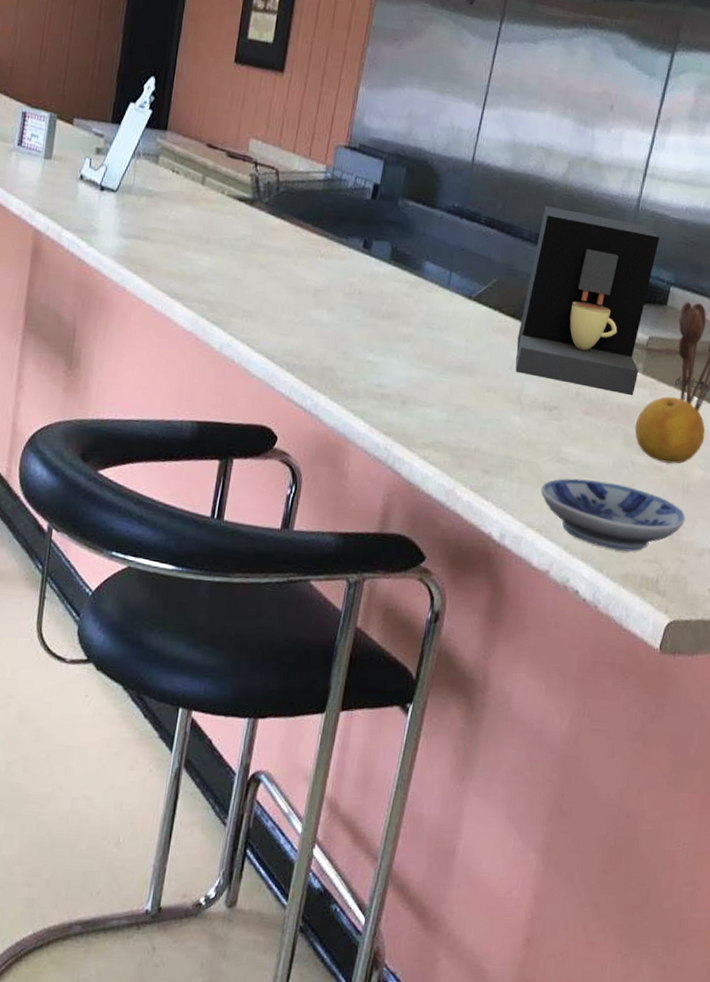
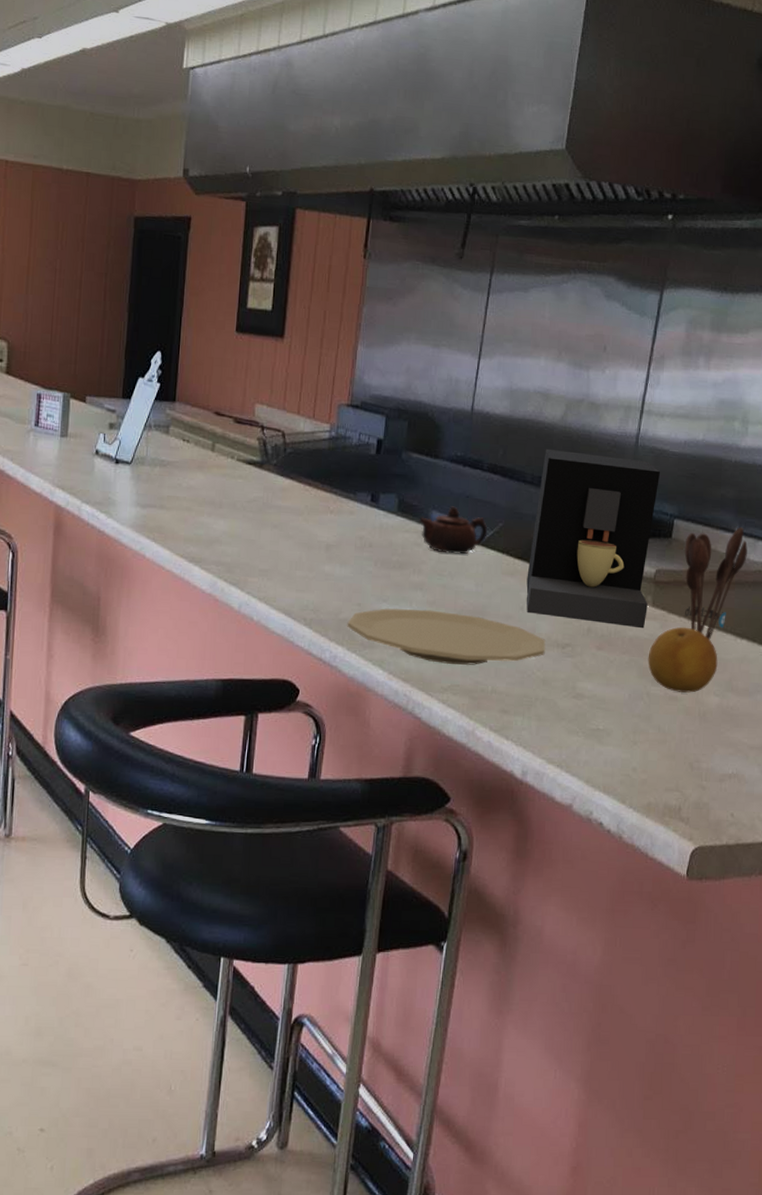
plate: none [330,358,533,423] -> present [347,608,546,665]
teapot: none [411,258,481,309] -> present [419,506,488,555]
bowl: present [540,478,685,552] -> none [559,713,704,781]

